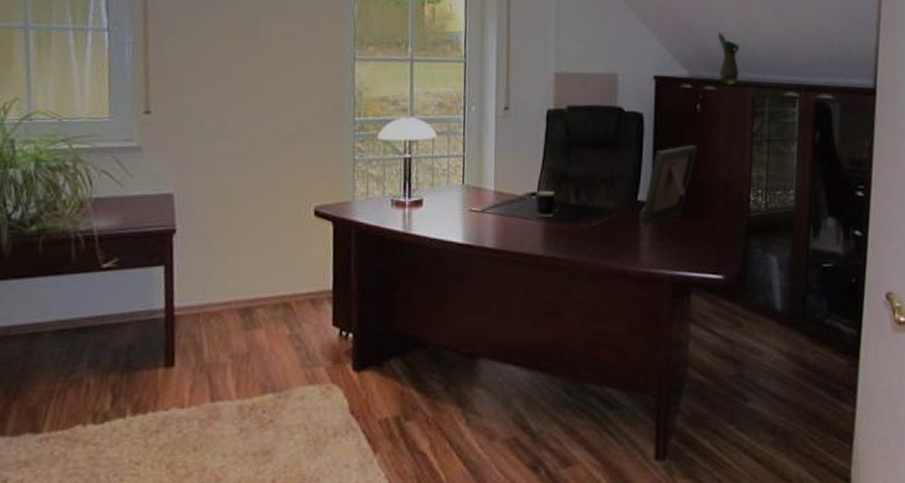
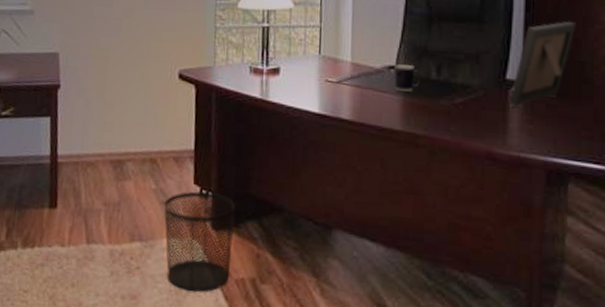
waste bin: none [300,333,379,439] -> present [164,191,236,293]

